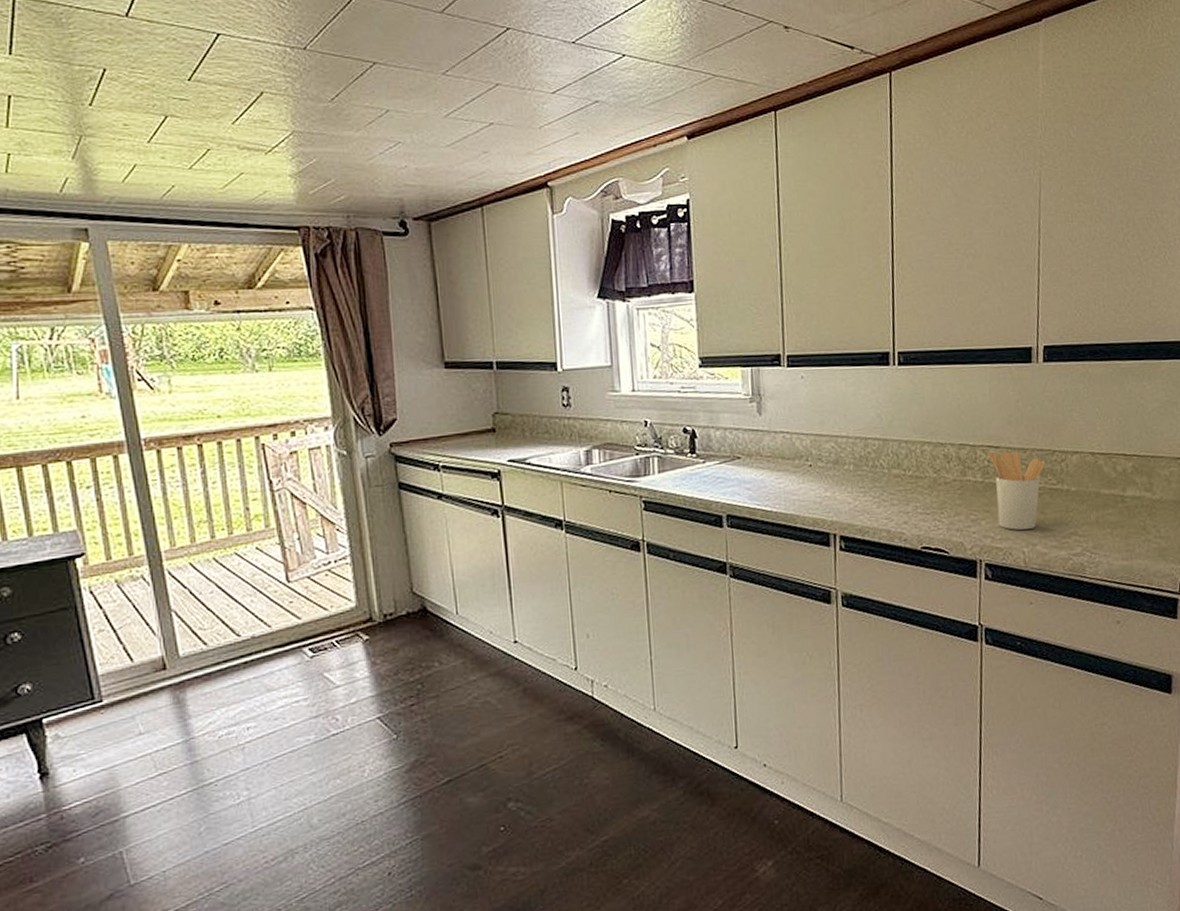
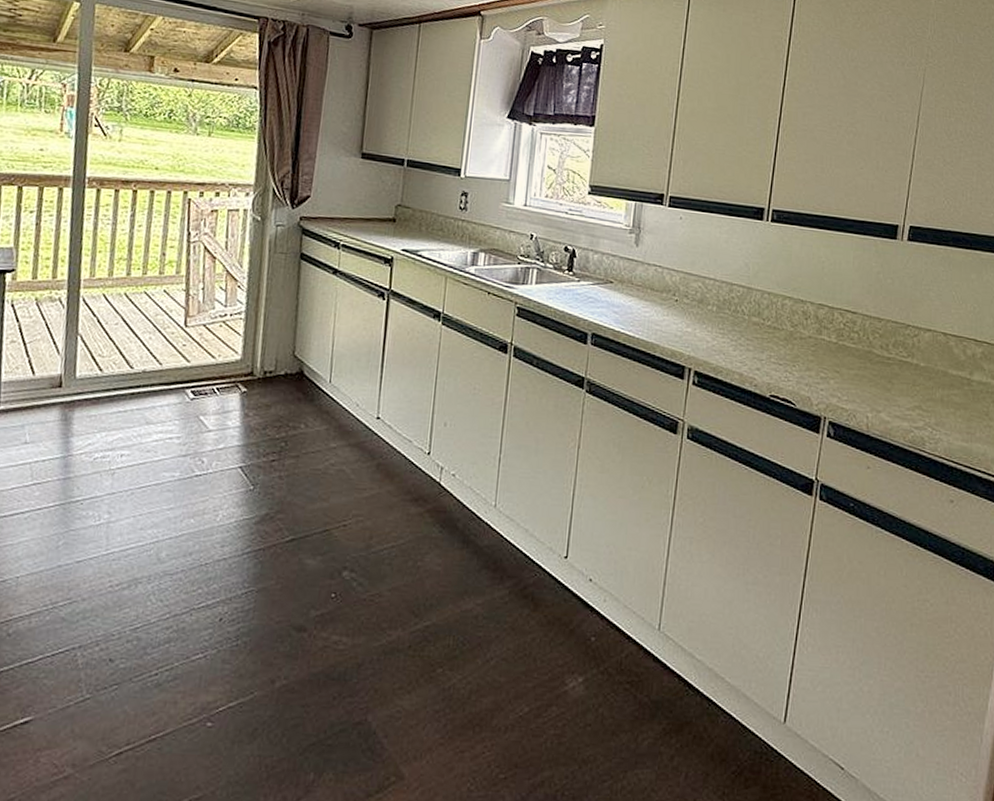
utensil holder: present [988,451,1046,530] -> none [845,317,899,396]

